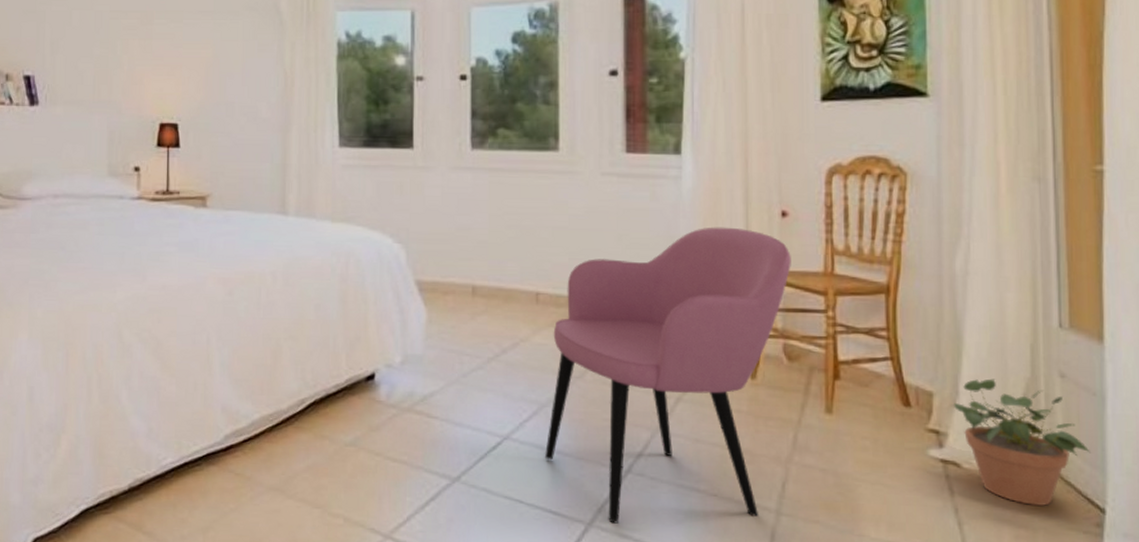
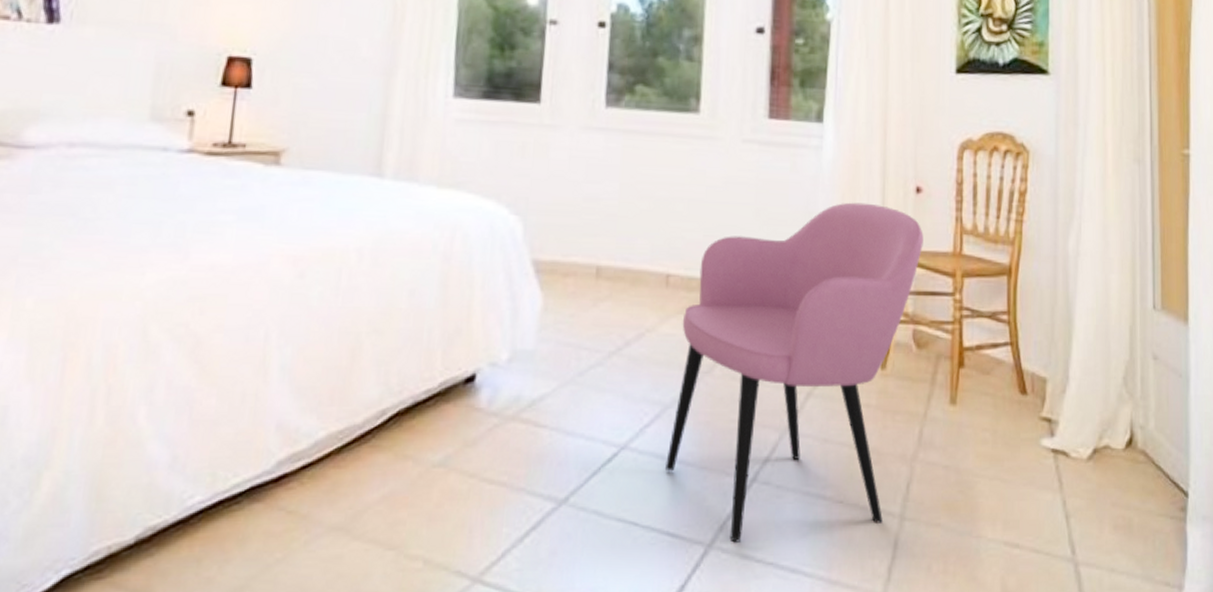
potted plant: present [954,378,1090,506] -> none [1065,362,1177,493]

